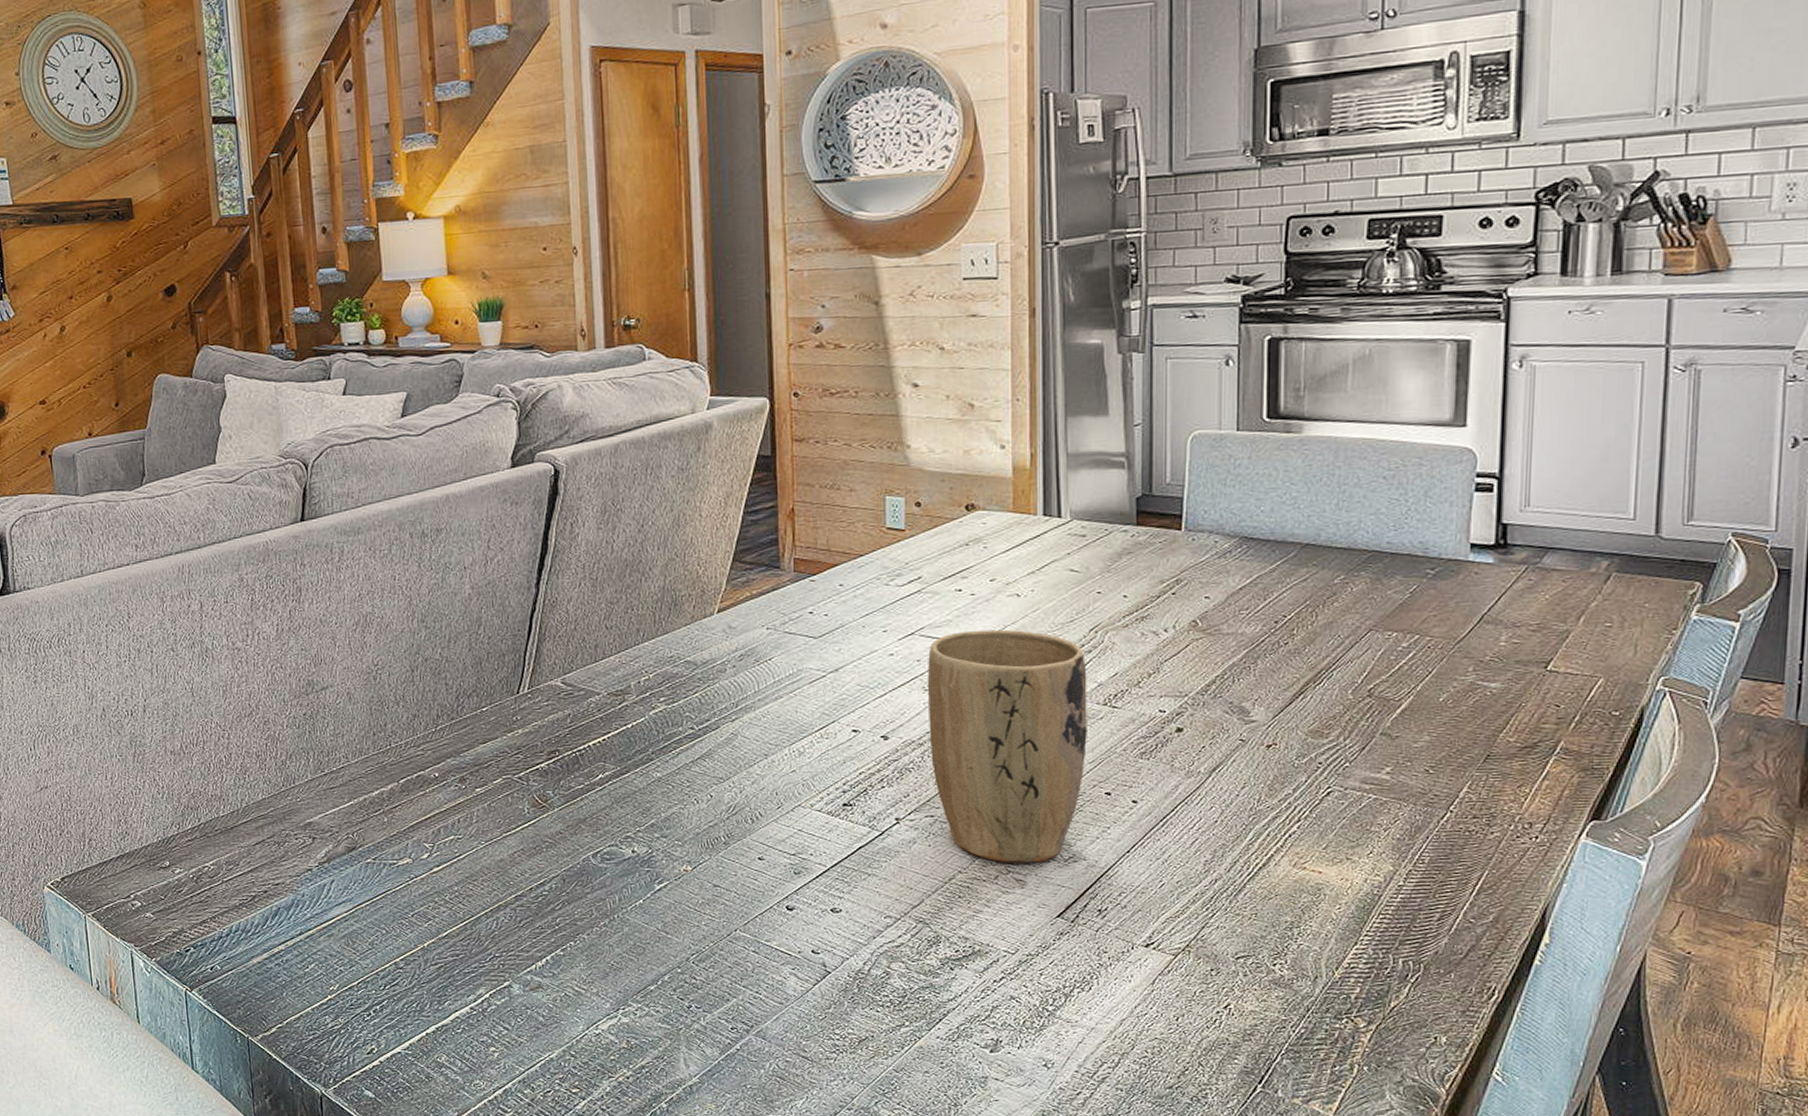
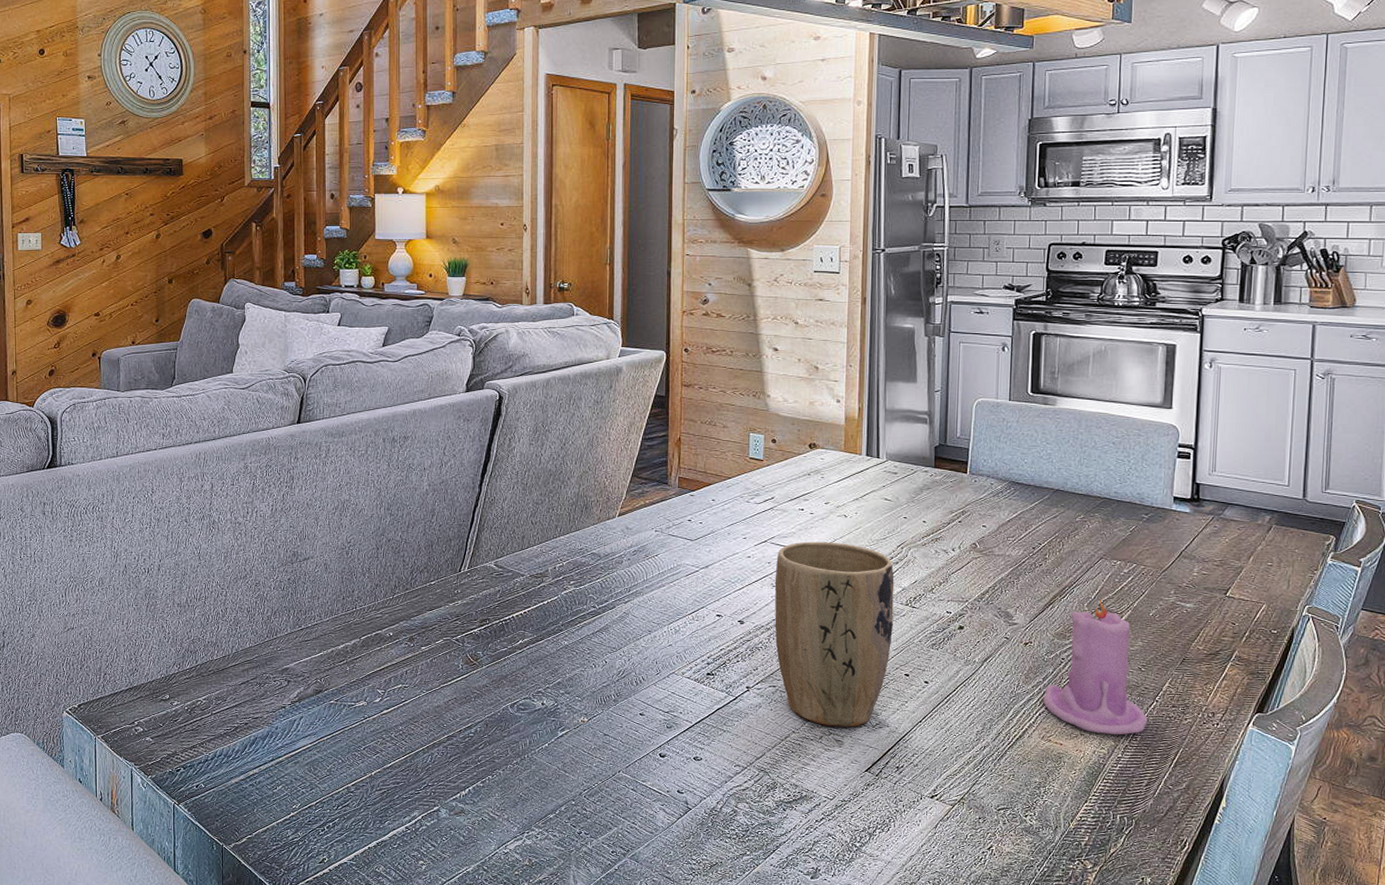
candle: none [1294,683,1439,858] -> present [1043,599,1148,735]

